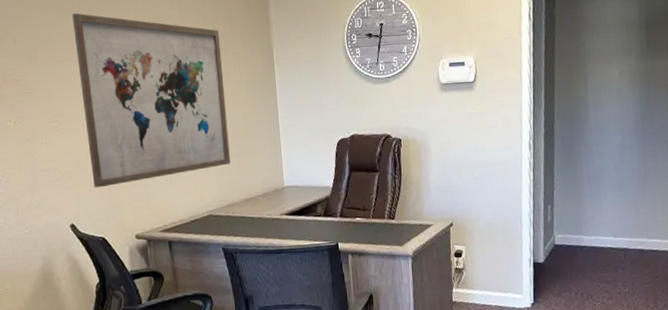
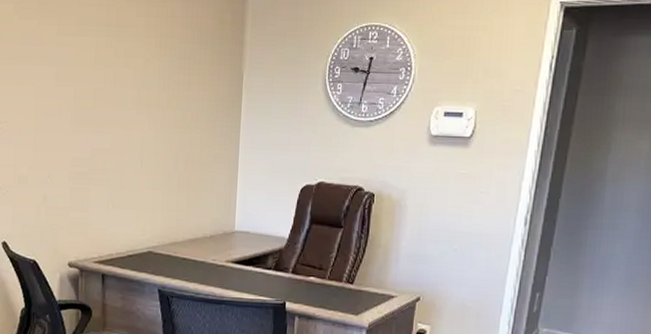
wall art: present [71,13,231,188] -> none [30,11,186,207]

